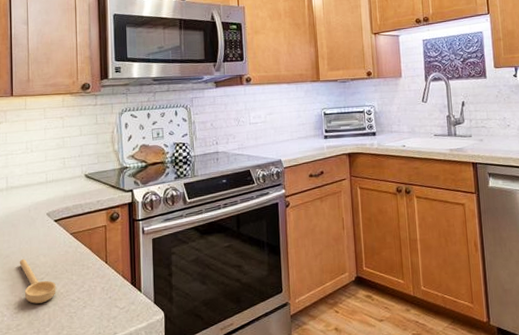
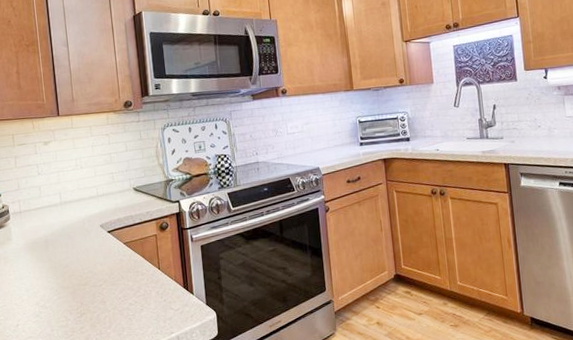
spoon: present [19,259,56,304] -> none [78,268,115,308]

